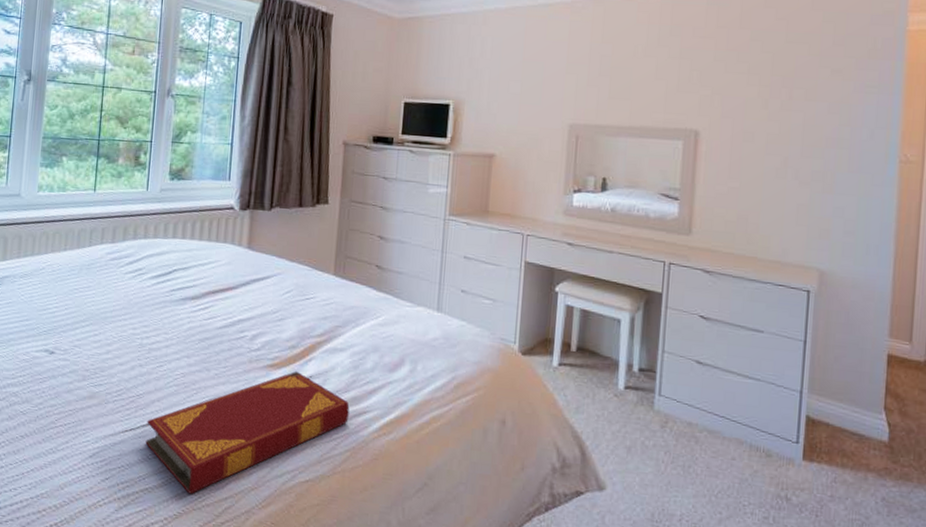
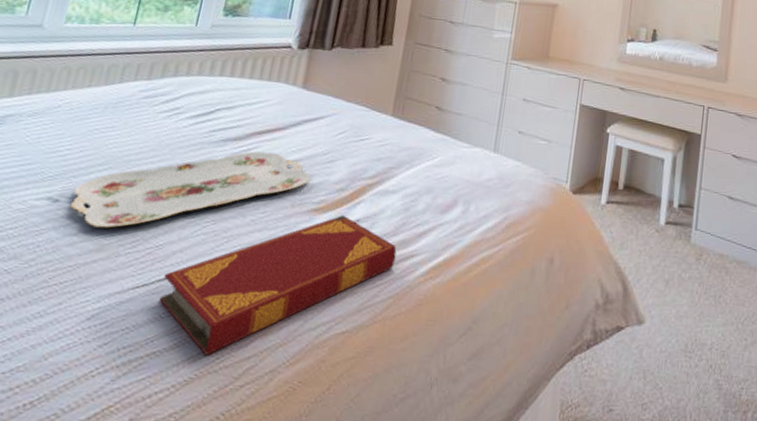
serving tray: none [63,309,263,378] -> present [70,151,310,229]

